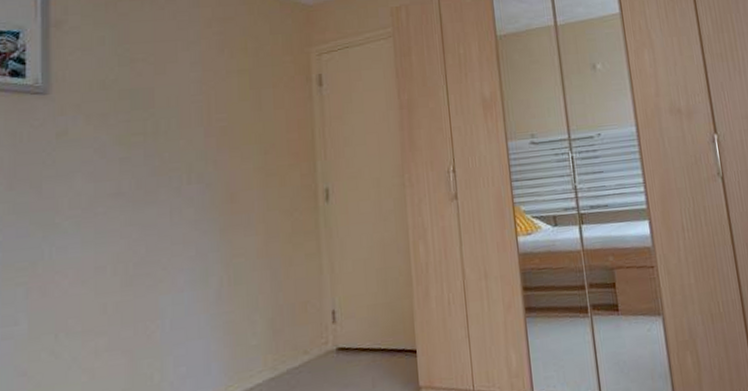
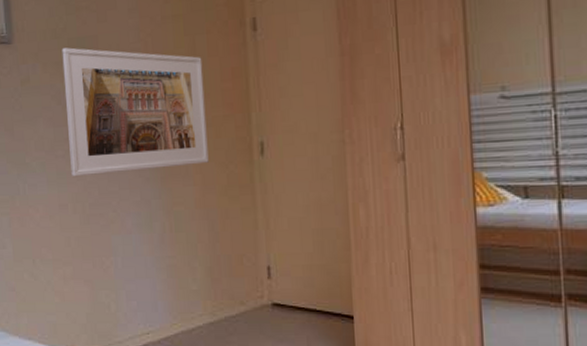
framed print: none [110,99,273,236] -> present [61,47,209,177]

